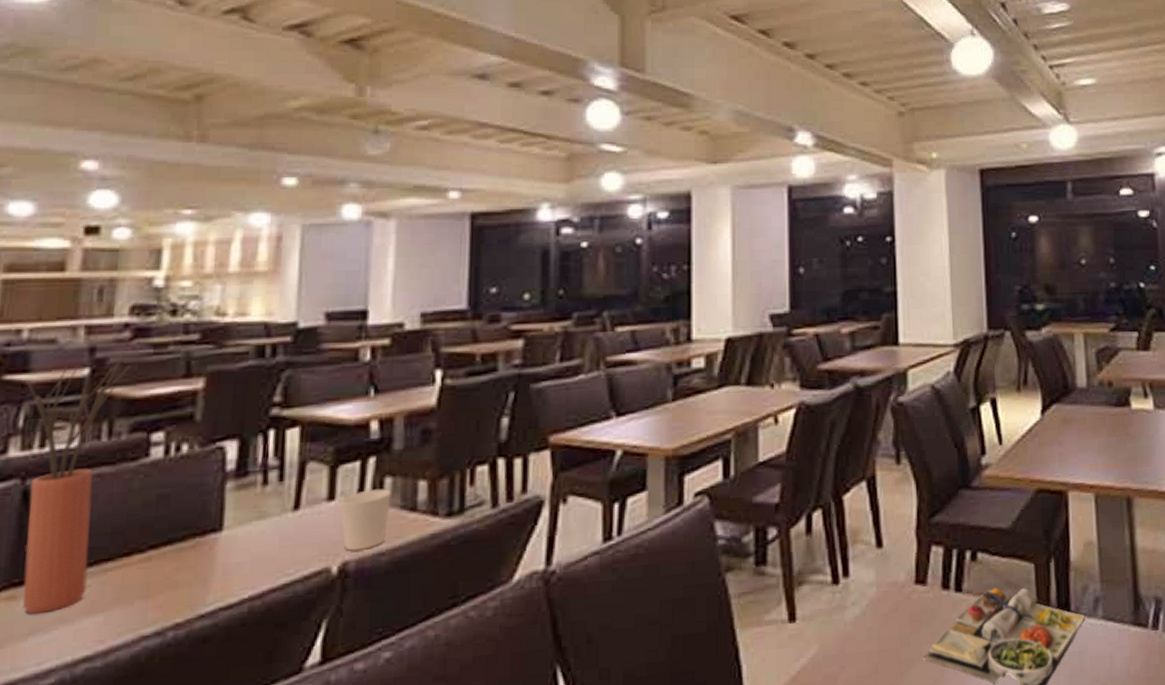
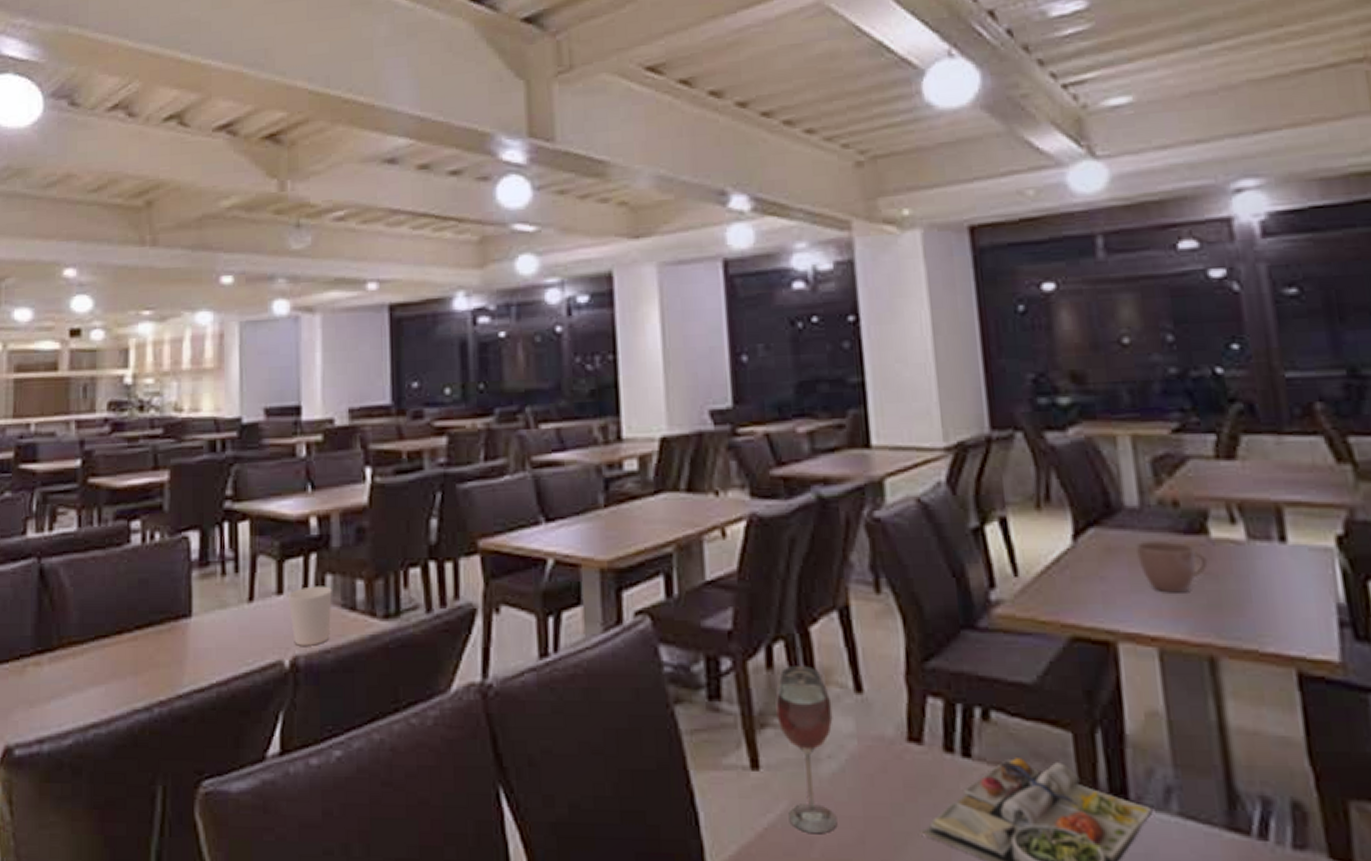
vase: present [23,352,131,615] -> none [36,445,111,681]
wineglass: none [812,528,858,671] -> present [775,664,838,834]
cup: none [1082,412,1129,451] -> present [1135,541,1208,593]

